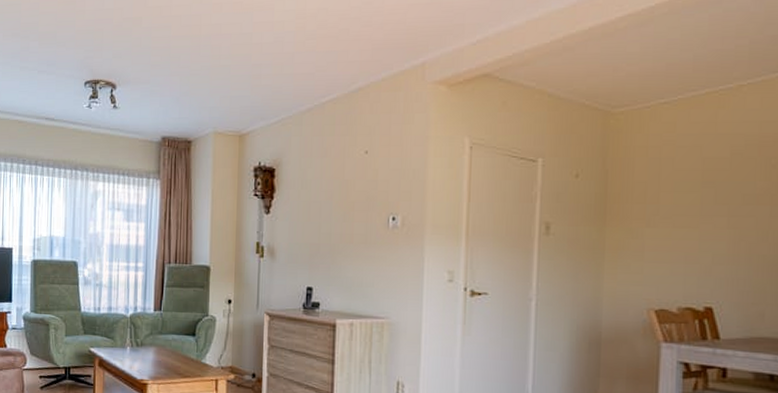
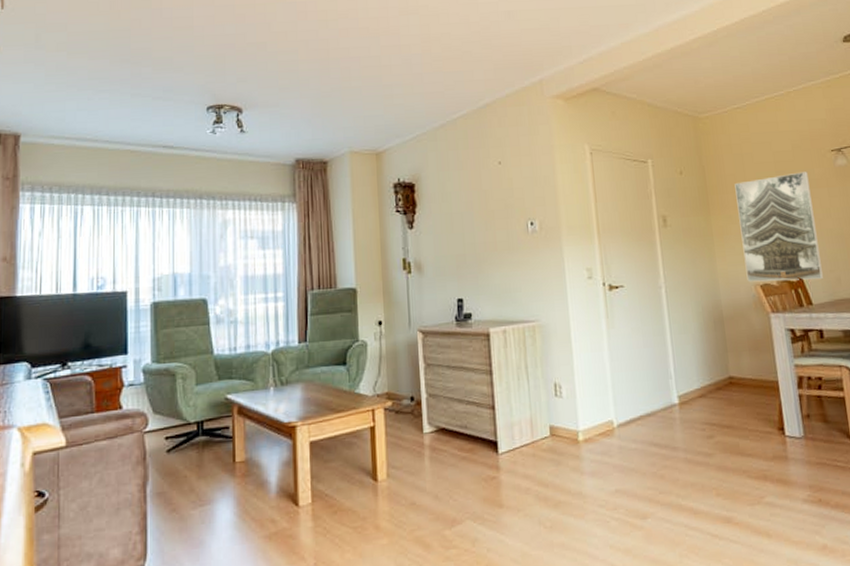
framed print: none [639,184,746,313] -> present [734,171,823,282]

